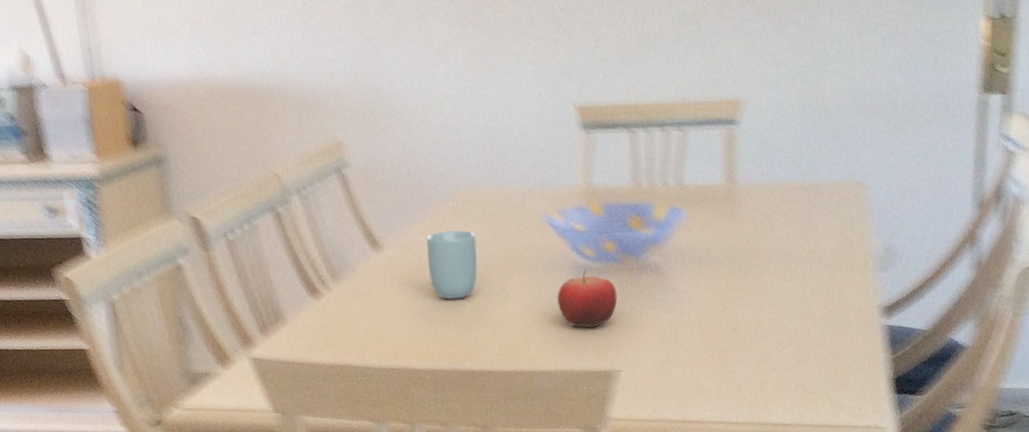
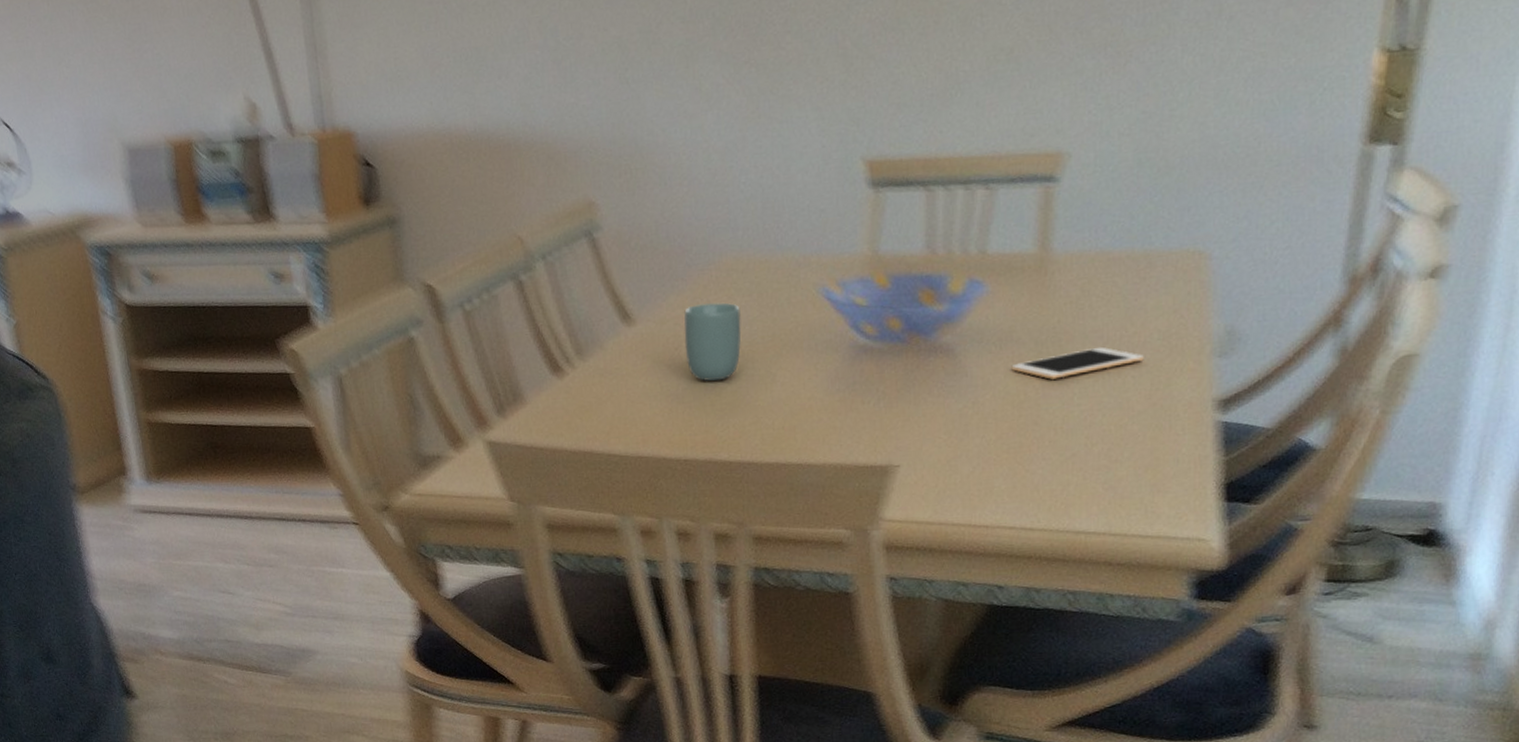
fruit: present [557,270,618,328] -> none [830,351,900,417]
cell phone: none [710,263,820,292] -> present [1011,346,1144,380]

